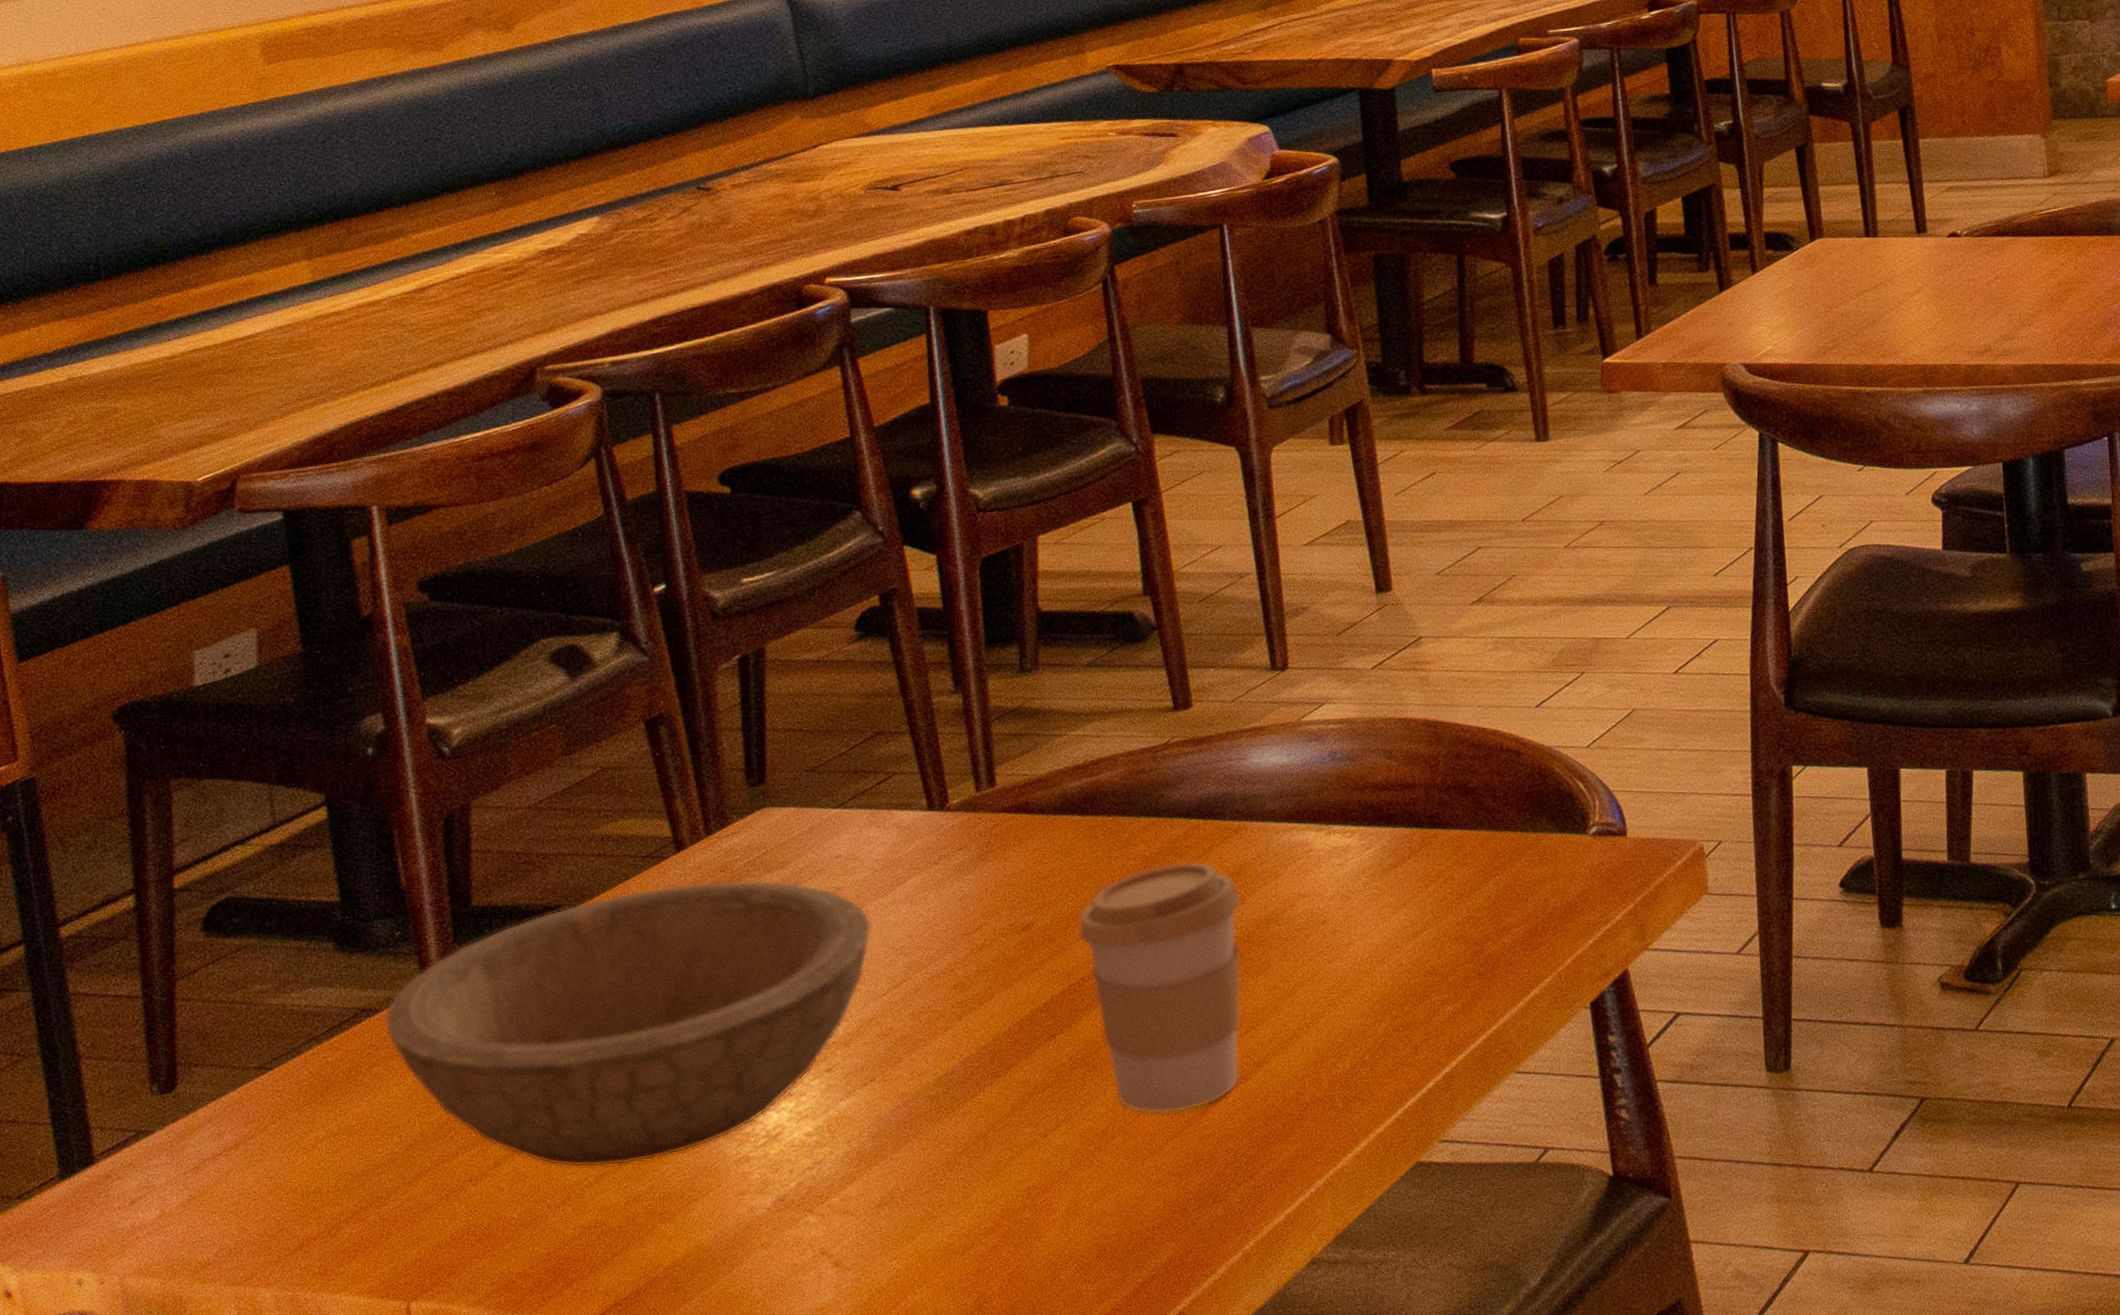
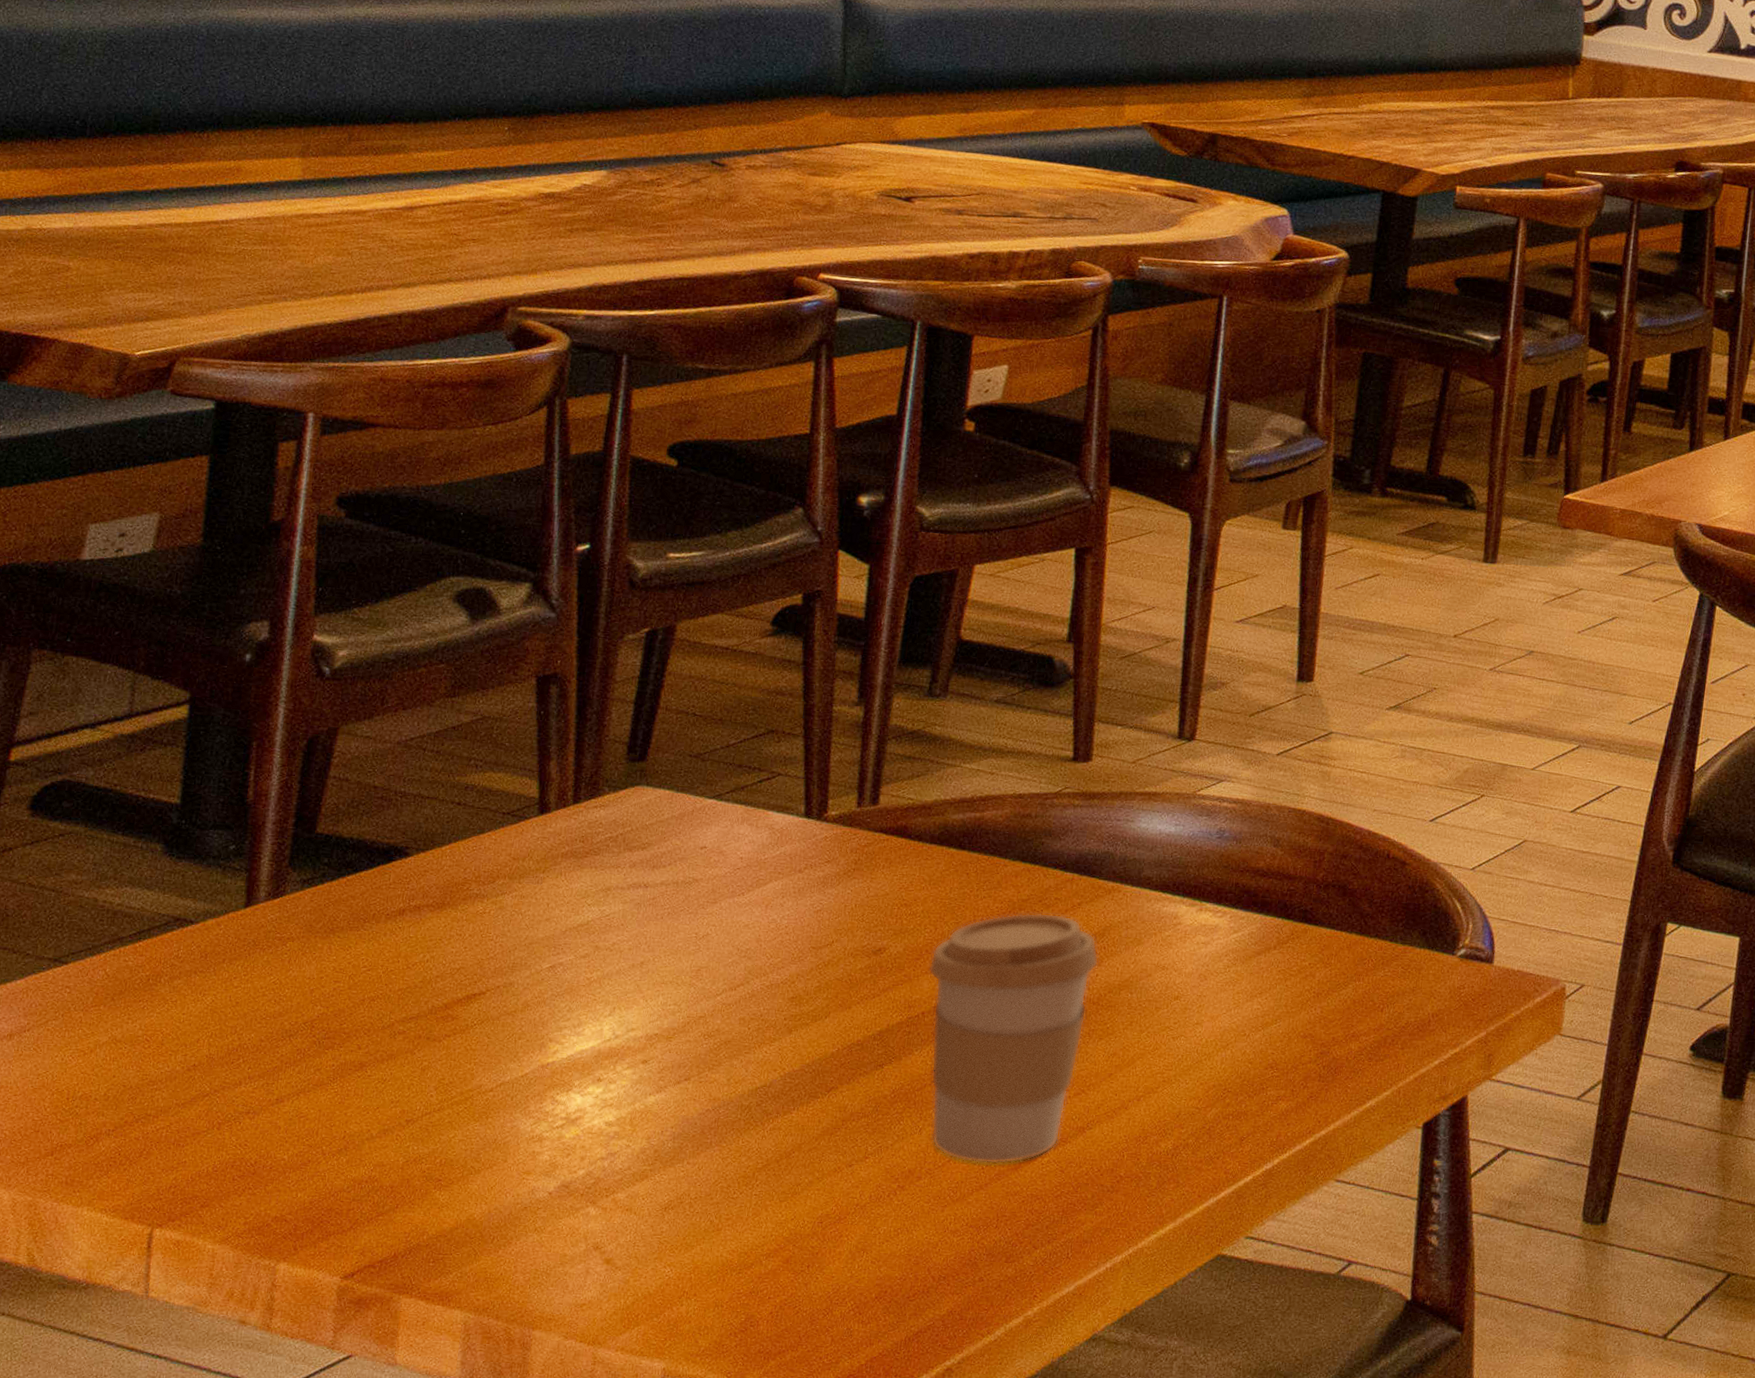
bowl: present [384,880,872,1168] -> none [195,846,722,1123]

